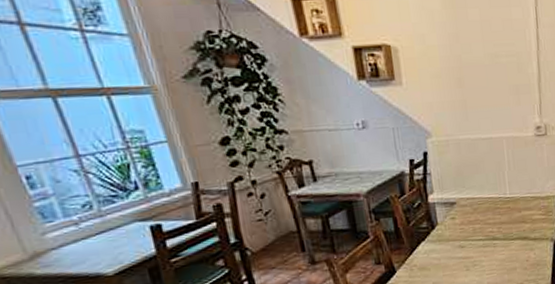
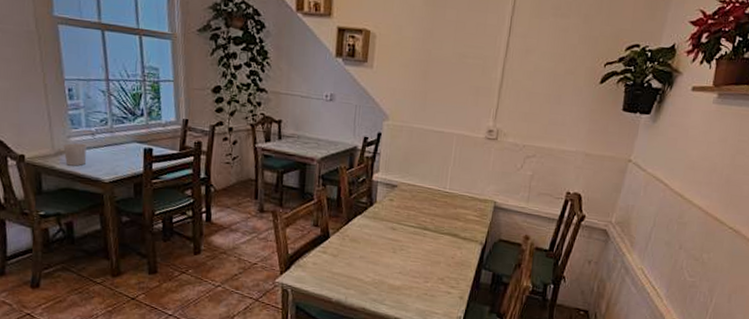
candle holder: none [39,237,77,268] -> present [63,143,87,166]

